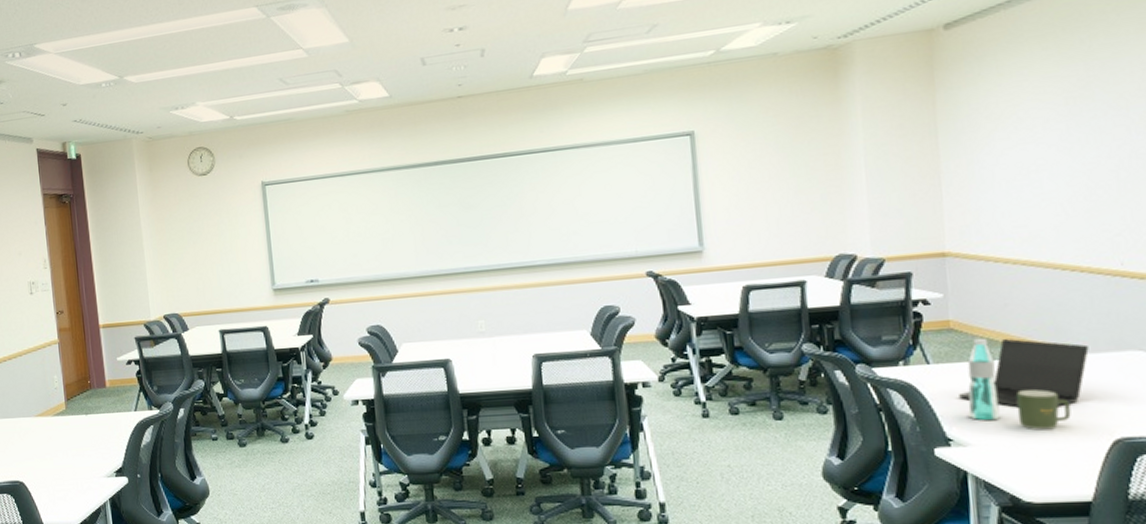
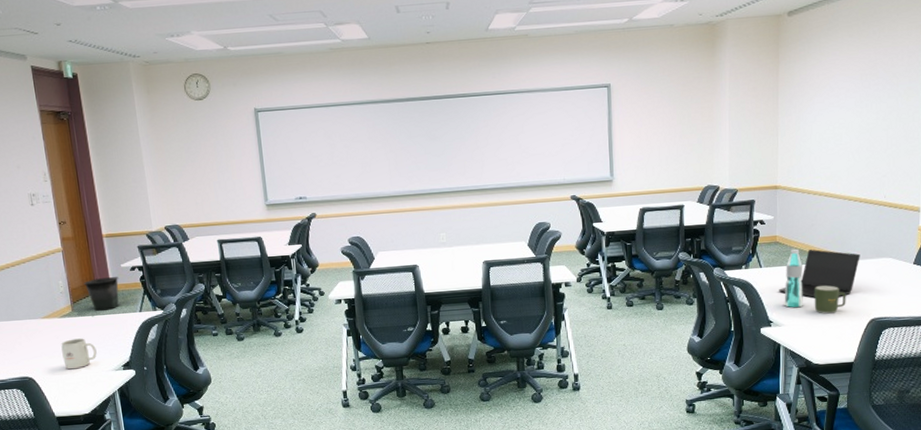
mug: none [53,439,89,474] -> present [61,338,97,370]
waste bin: none [78,371,115,409] -> present [83,277,119,311]

